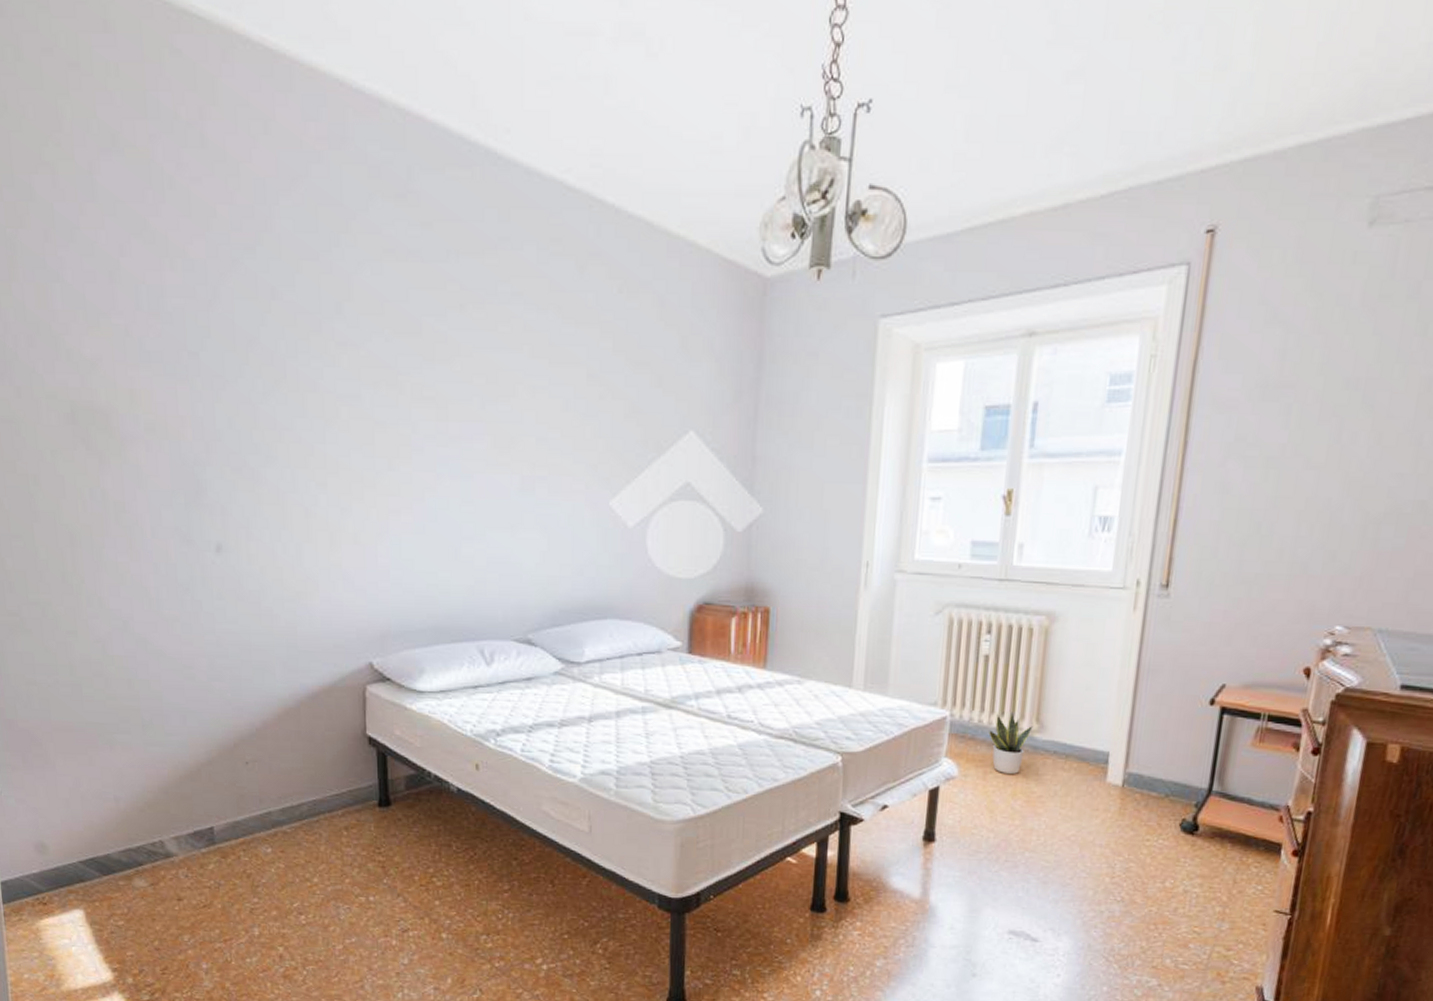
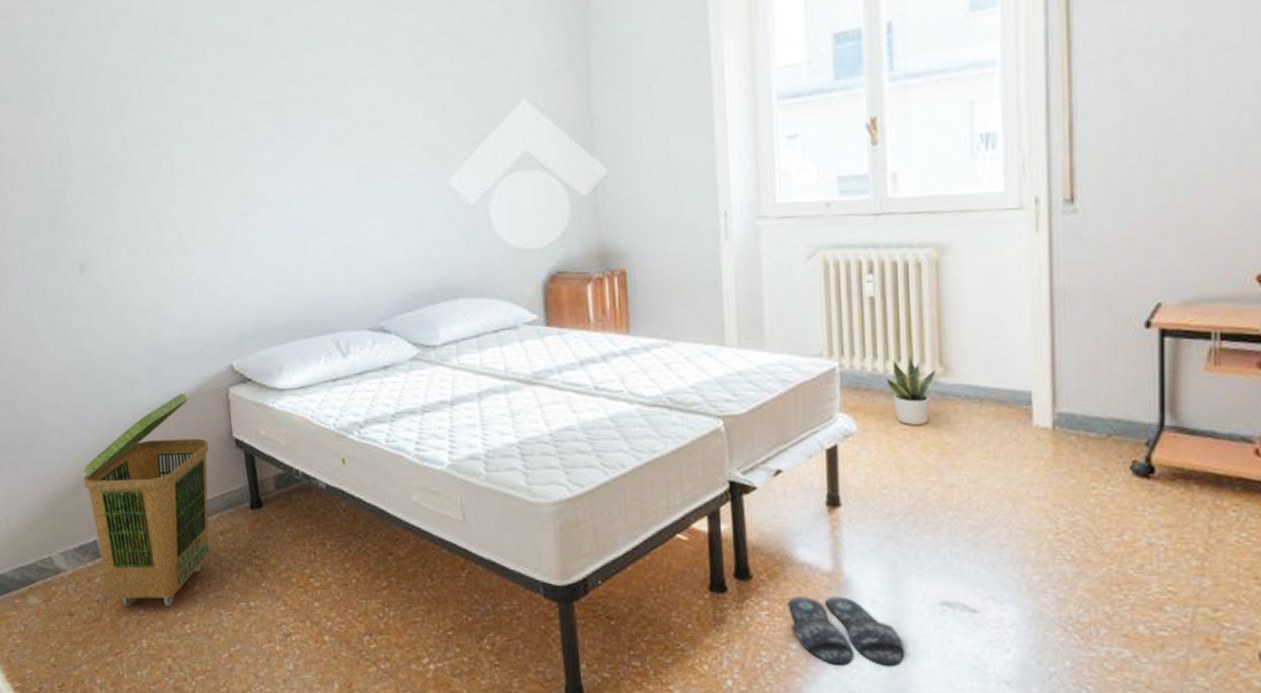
laundry basket: none [203,687,341,896] -> present [83,394,210,606]
slippers: none [877,920,973,985] -> present [788,596,905,667]

